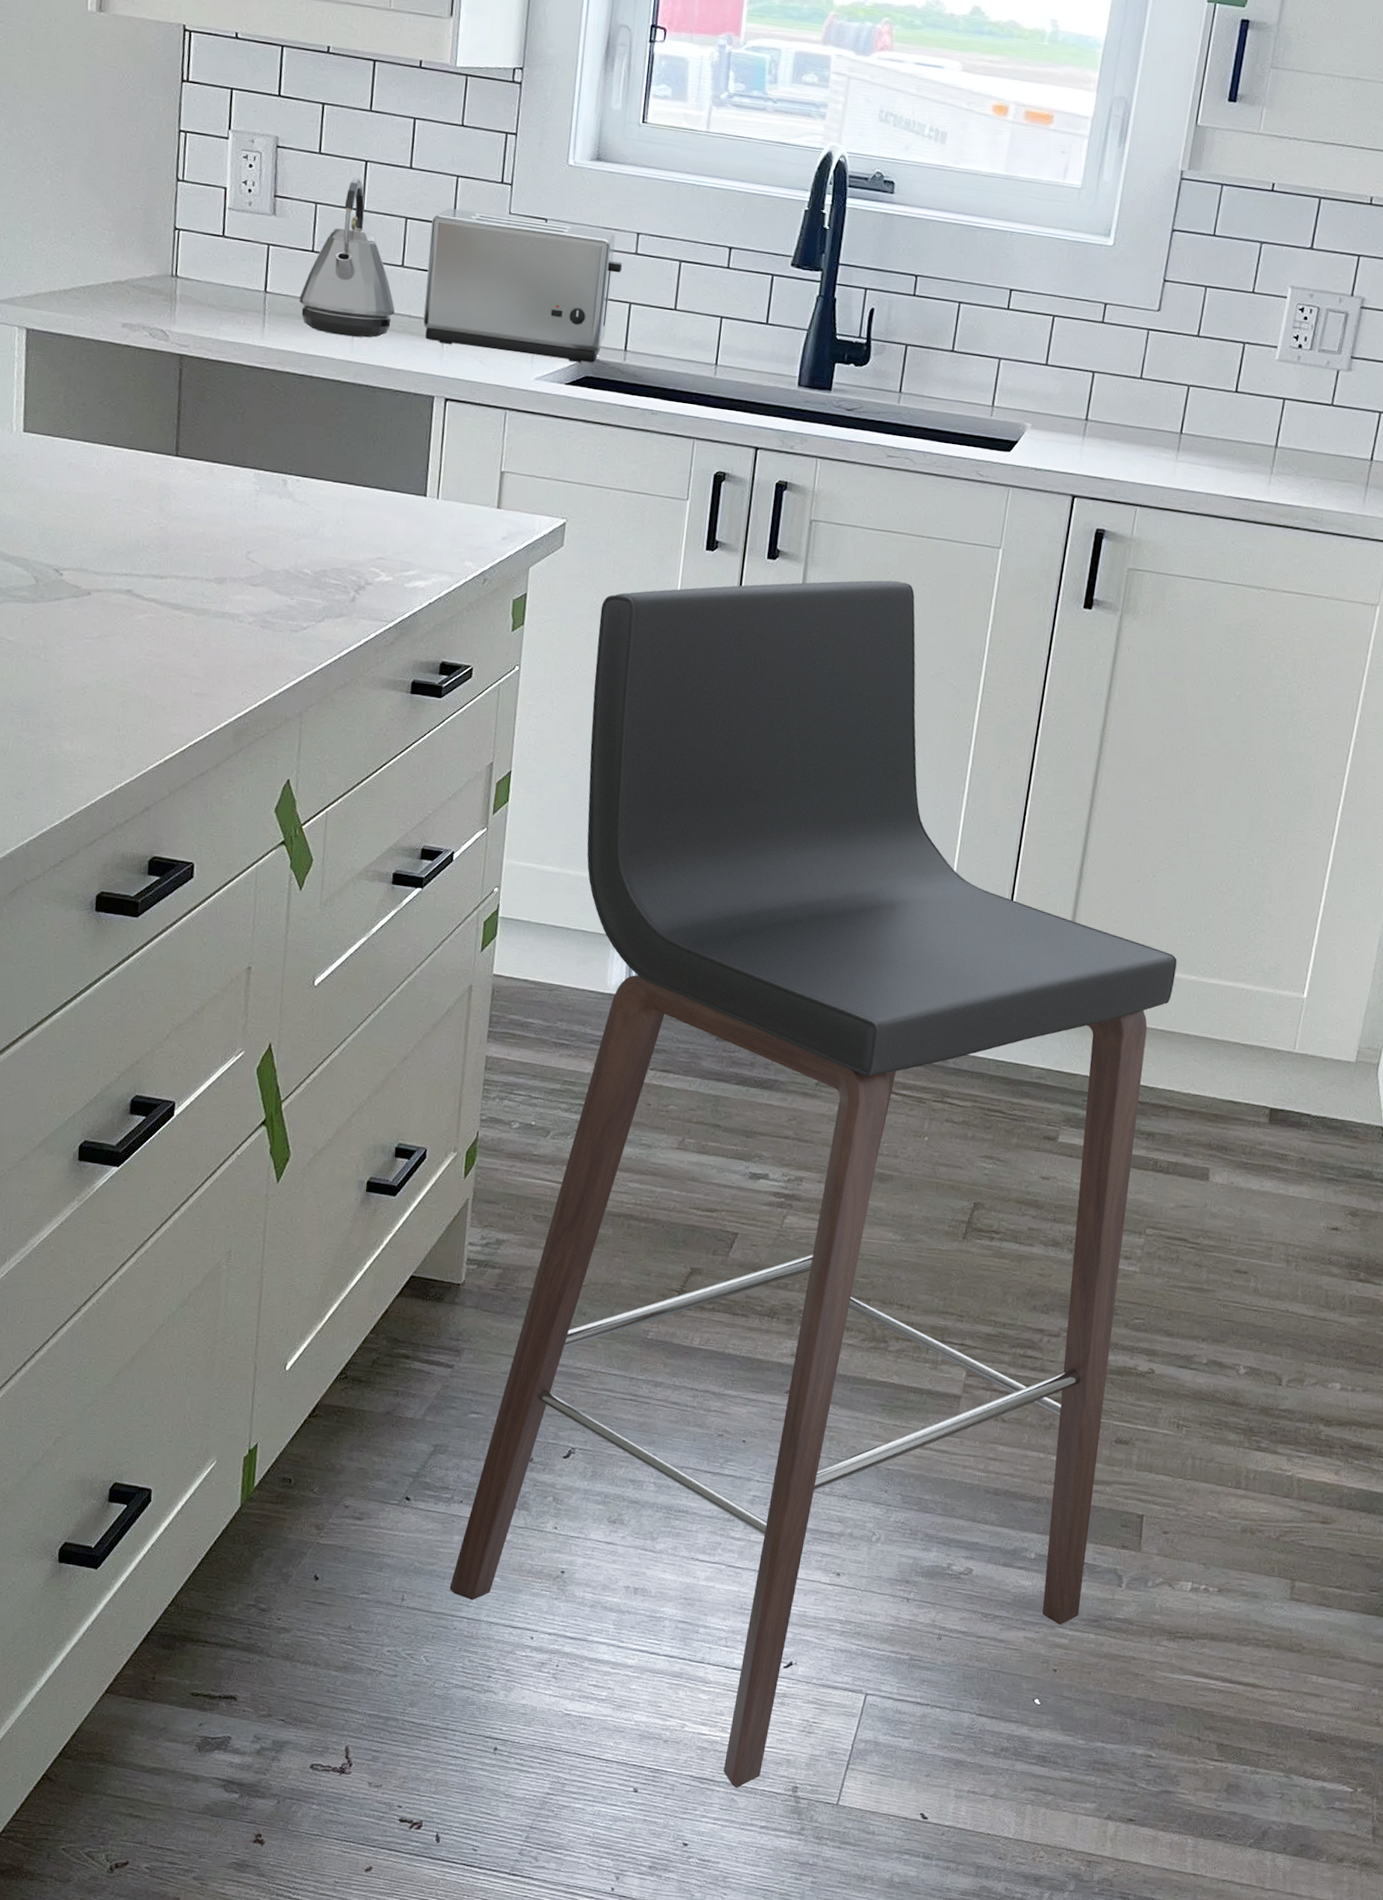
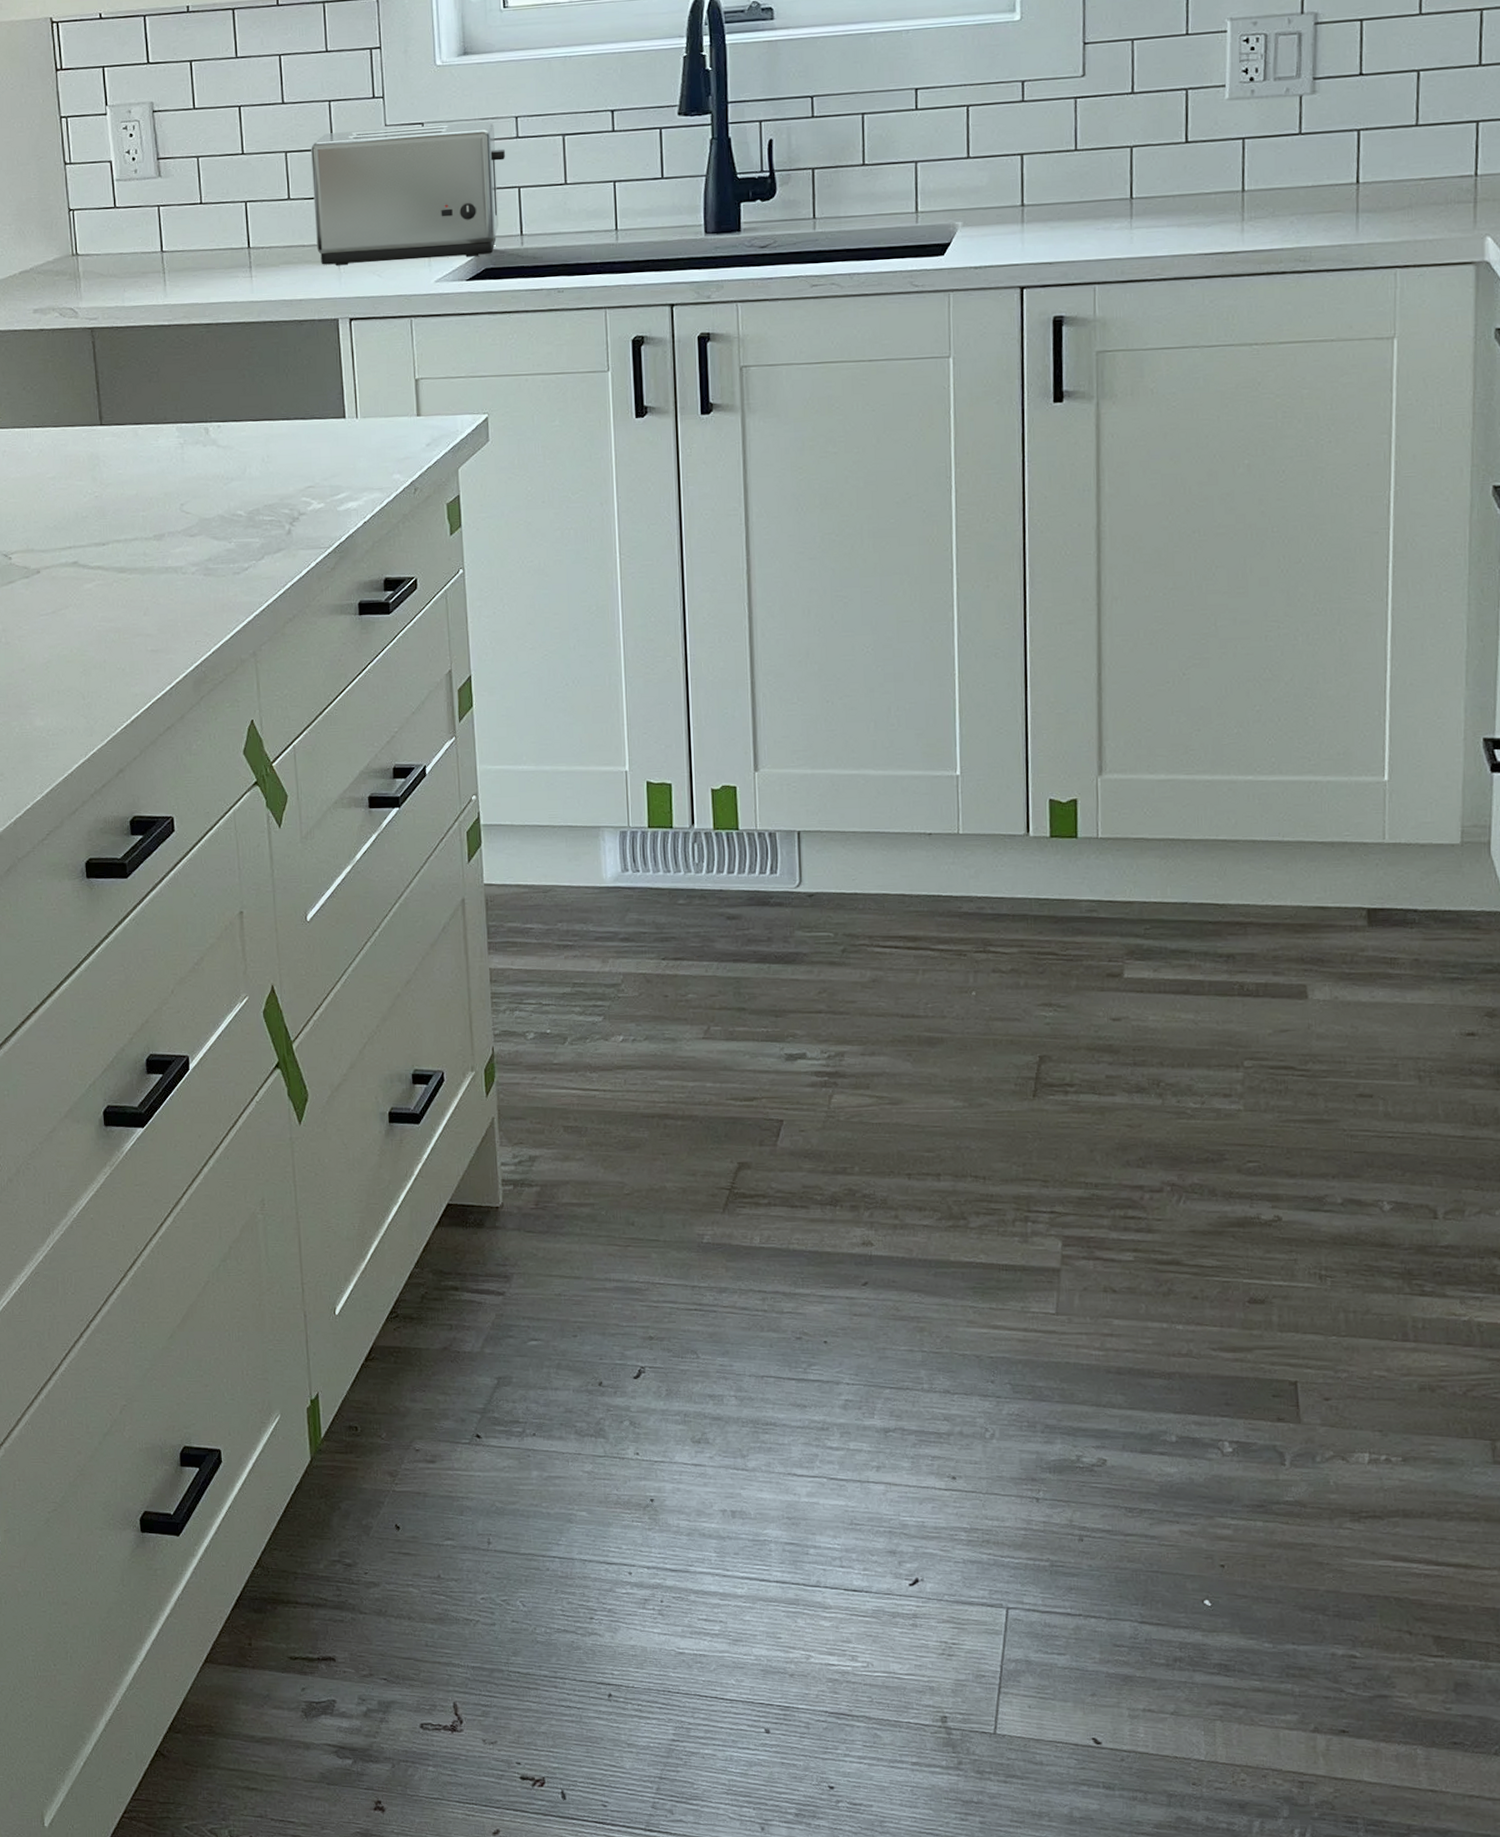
kettle: present [299,177,395,338] -> none [195,124,288,279]
bar stool: present [449,580,1177,1788] -> none [535,411,1240,1722]

